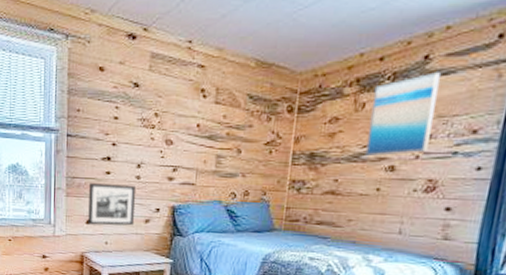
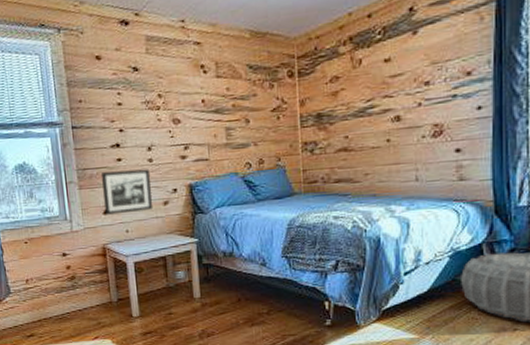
wall art: present [365,72,441,156] -> none [367,22,428,109]

